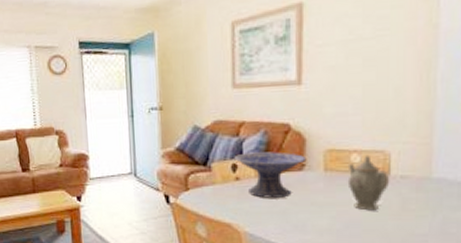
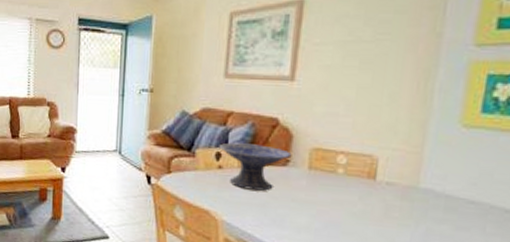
teapot: present [347,154,390,211] -> none [330,157,376,214]

